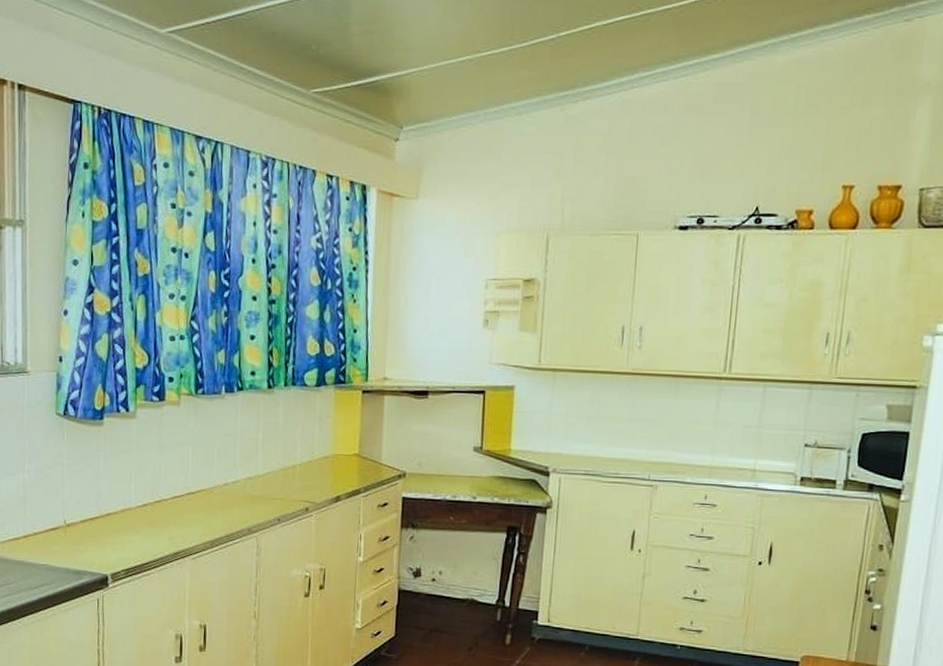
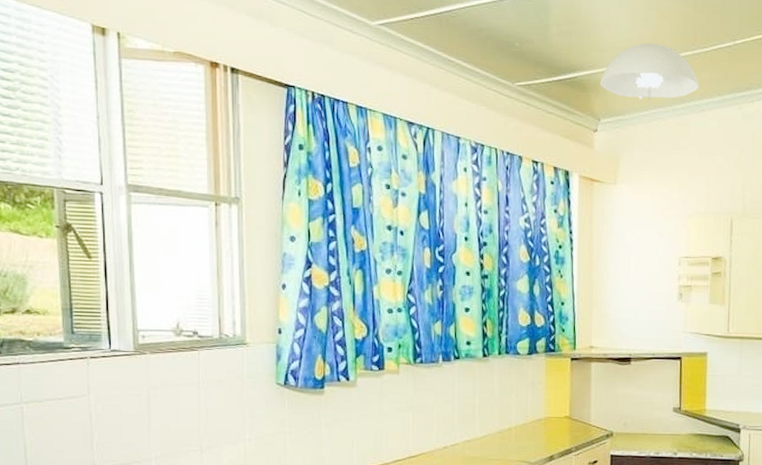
ceiling light: none [403,39,516,103] -> present [600,42,699,100]

